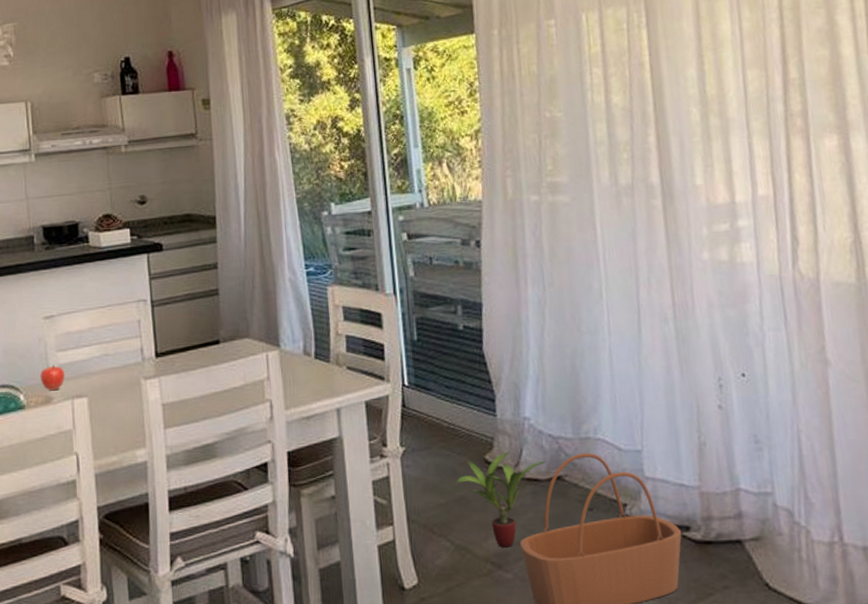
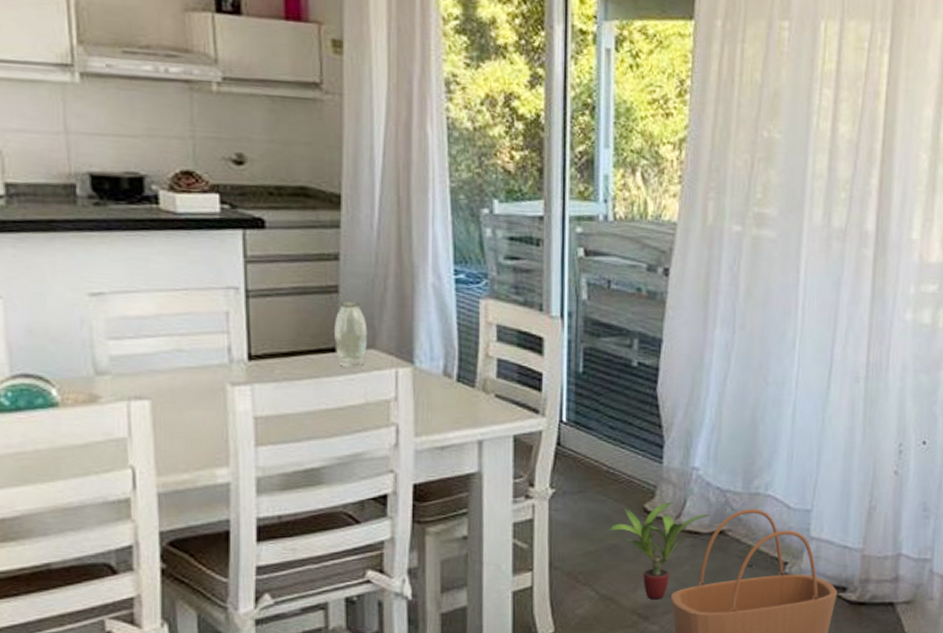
fruit: present [40,364,65,391] -> none [81,355,119,388]
vase: none [217,301,243,358] -> present [334,302,368,370]

